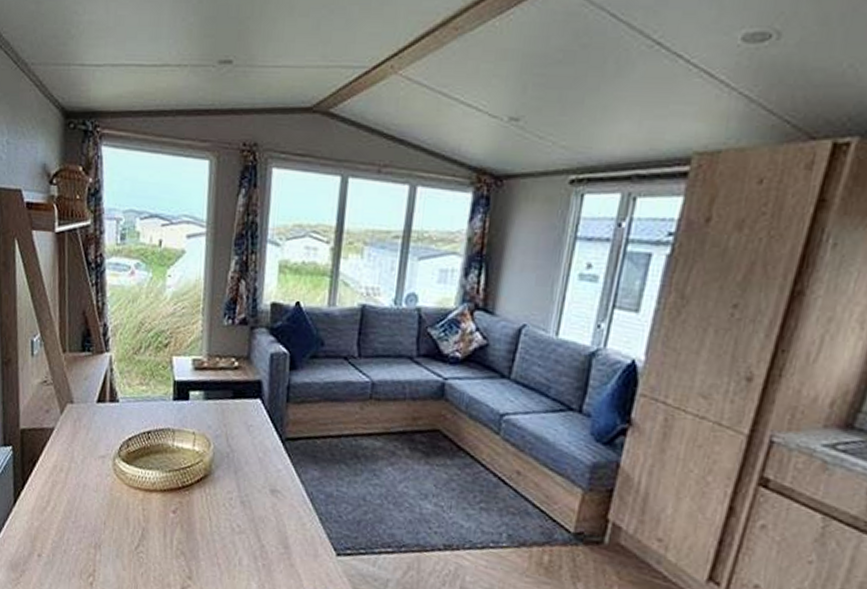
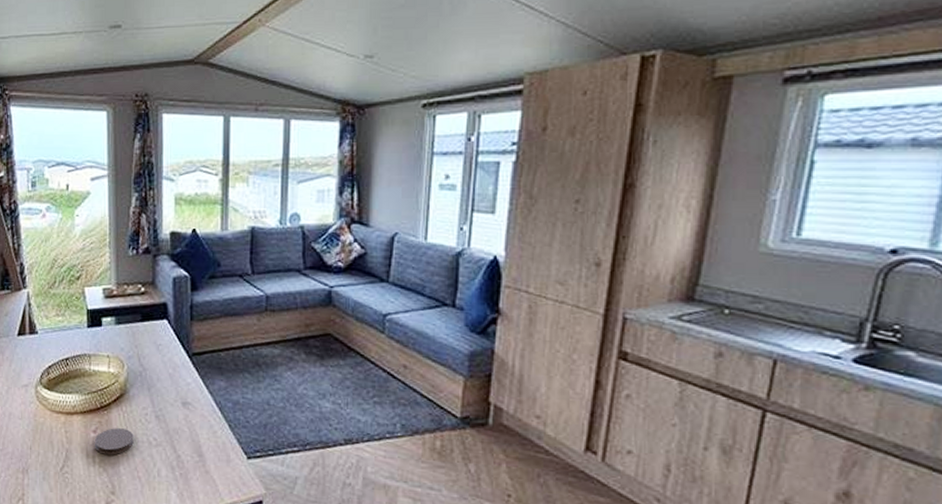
coaster: none [172,509,216,539] -> present [94,428,134,455]

